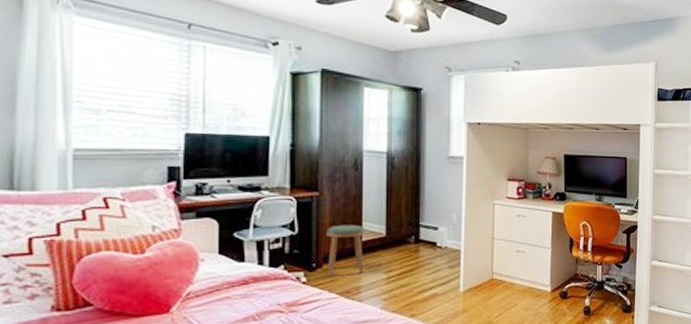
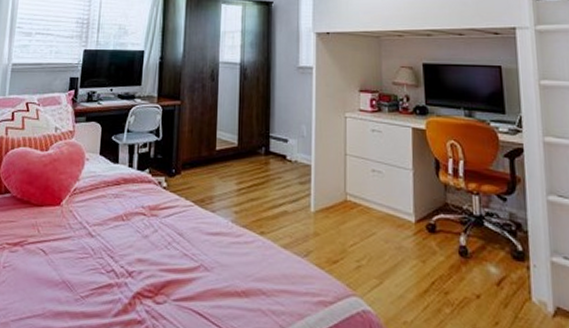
stool: present [327,224,365,276] -> none [185,133,219,183]

